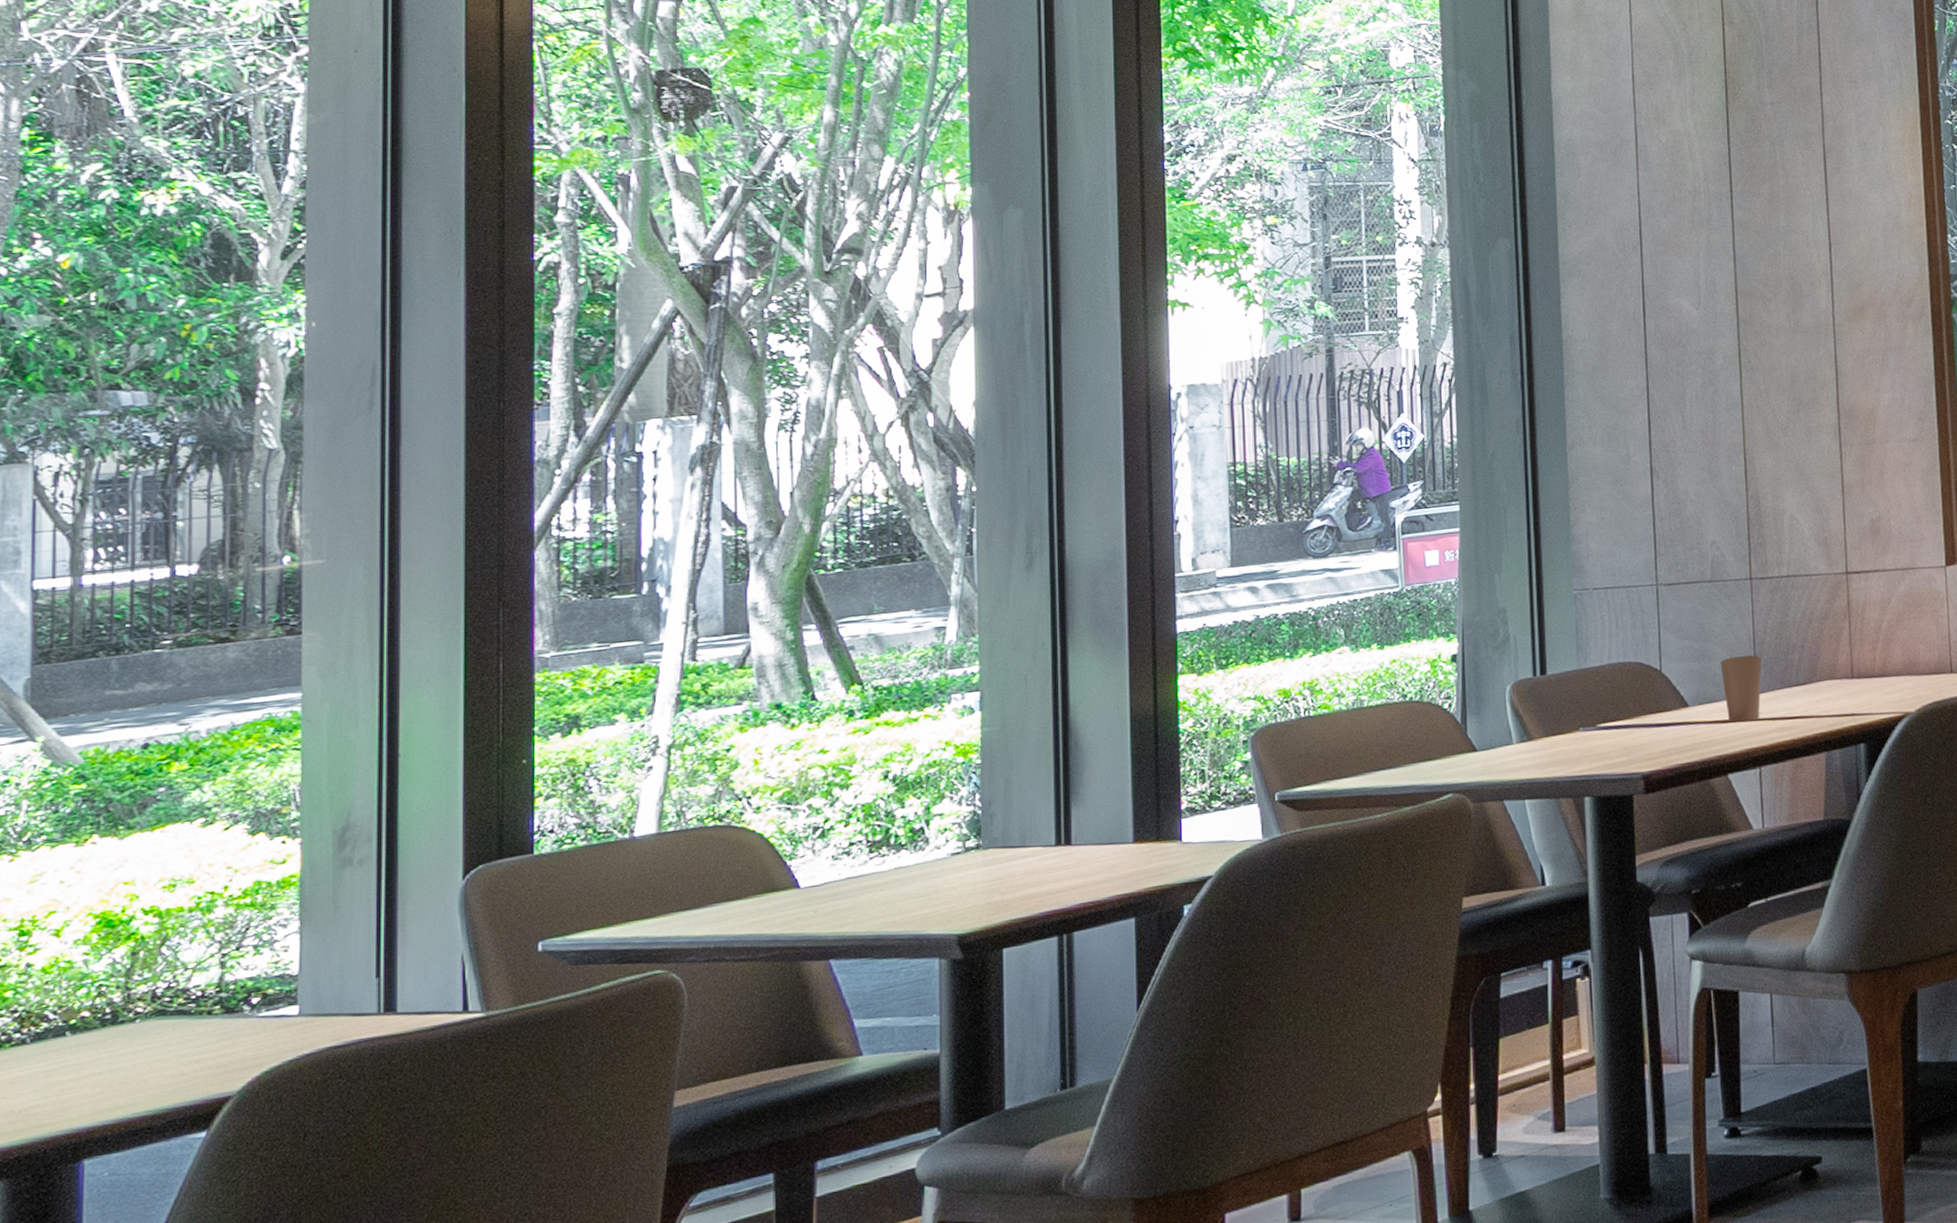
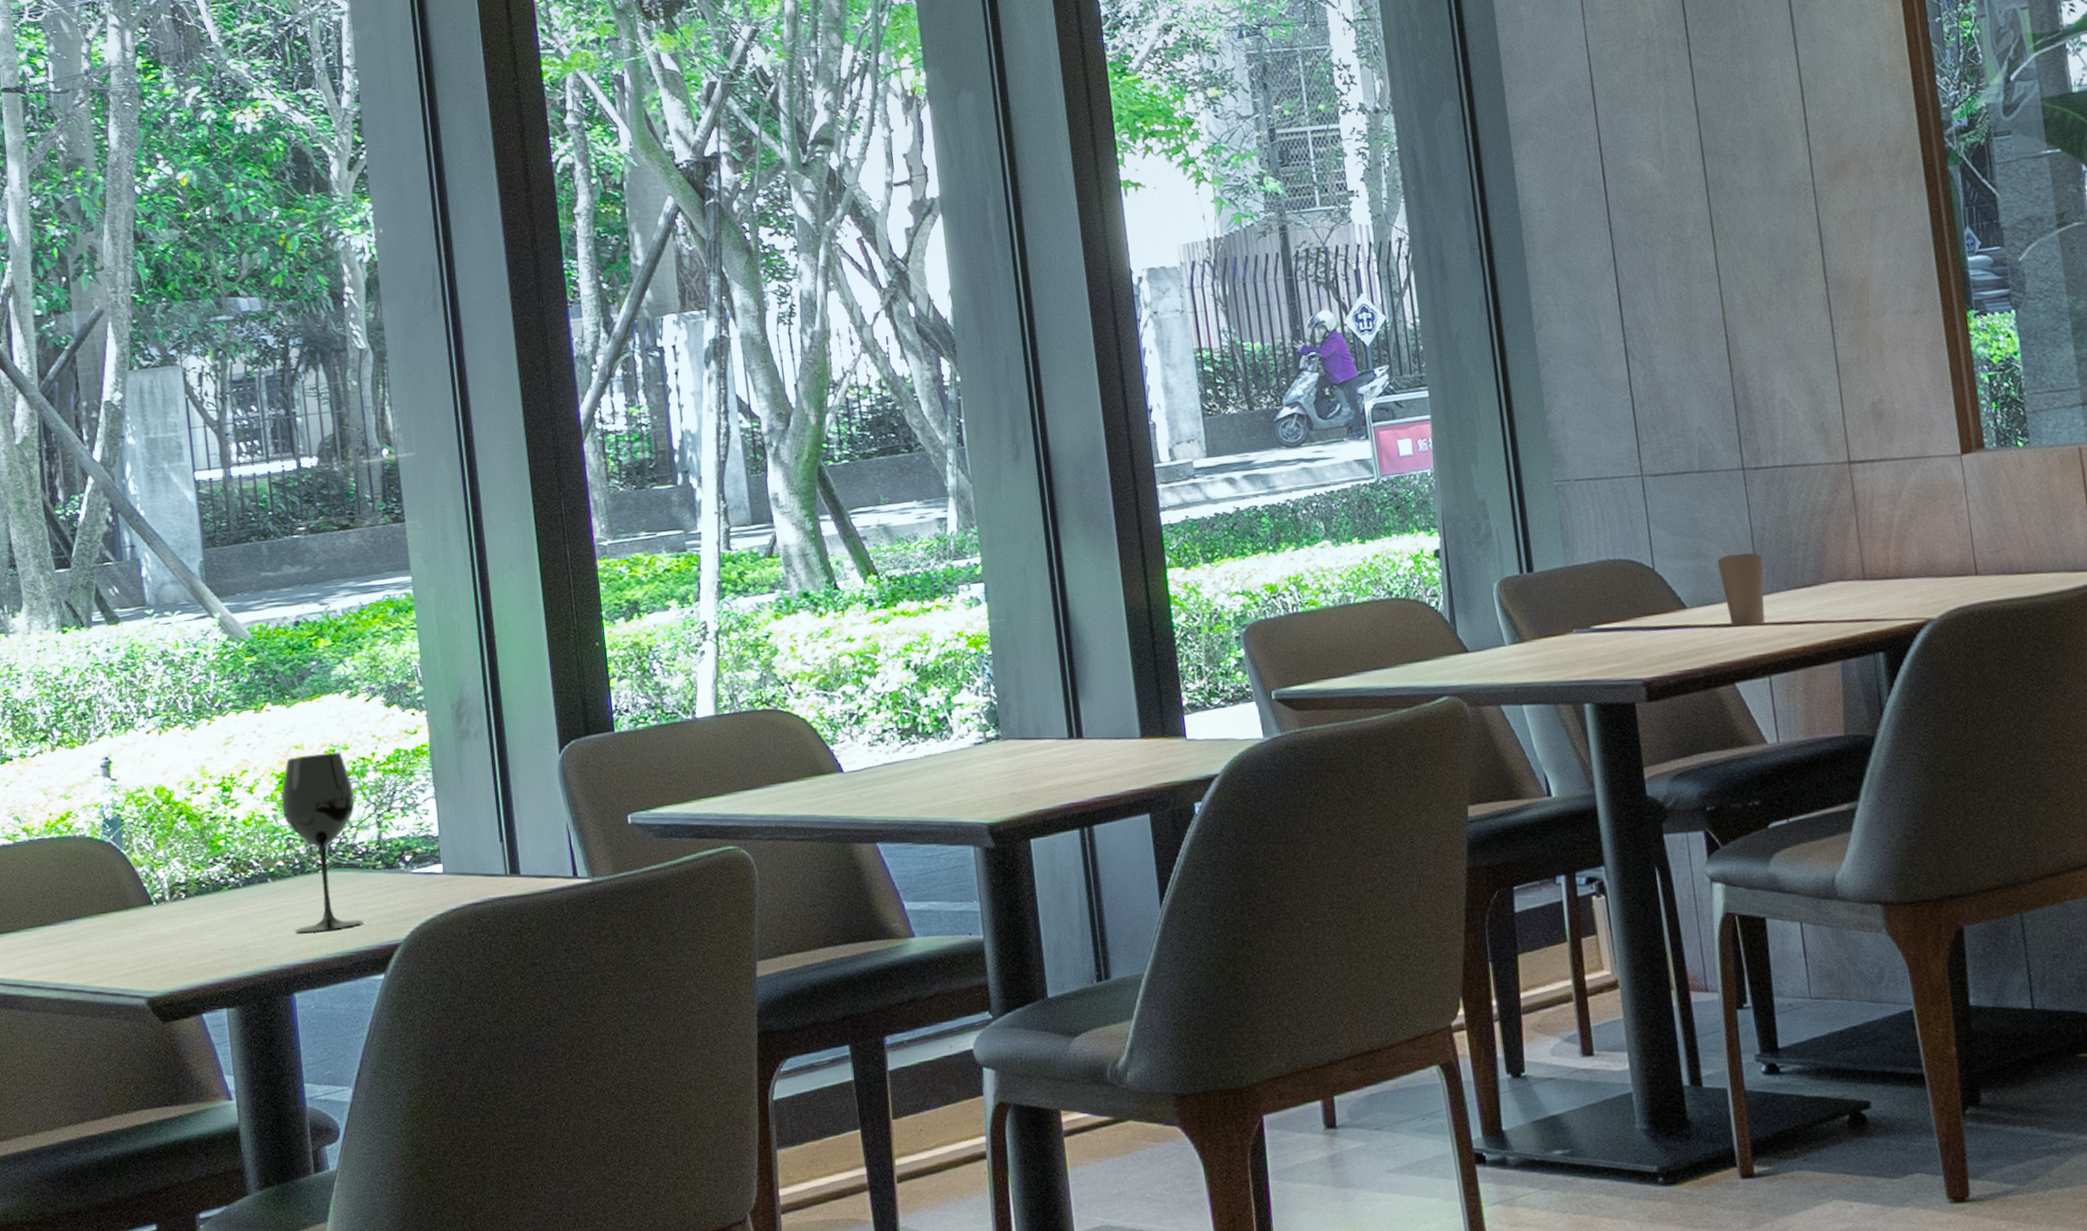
wineglass: none [94,887,195,1091] -> present [281,752,364,933]

